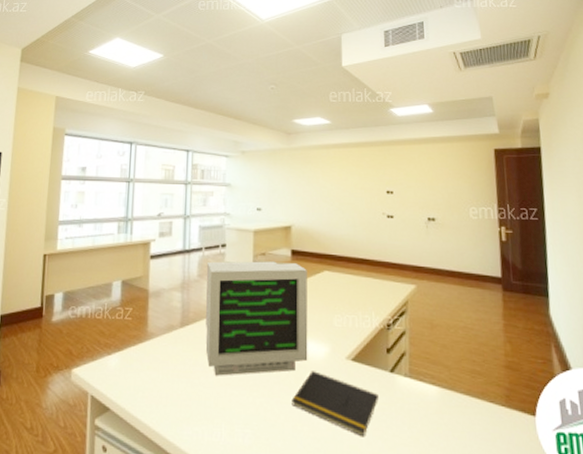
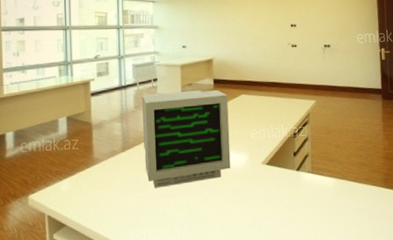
notepad: present [292,371,378,437] -> none [219,176,288,223]

